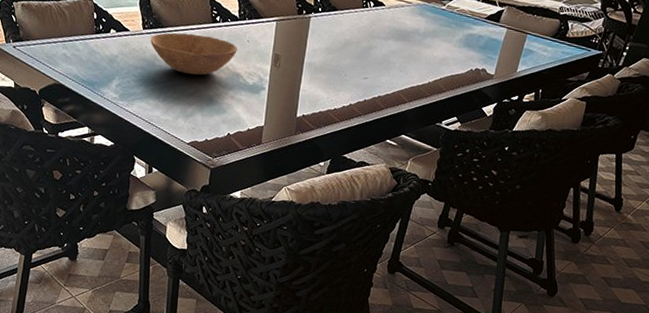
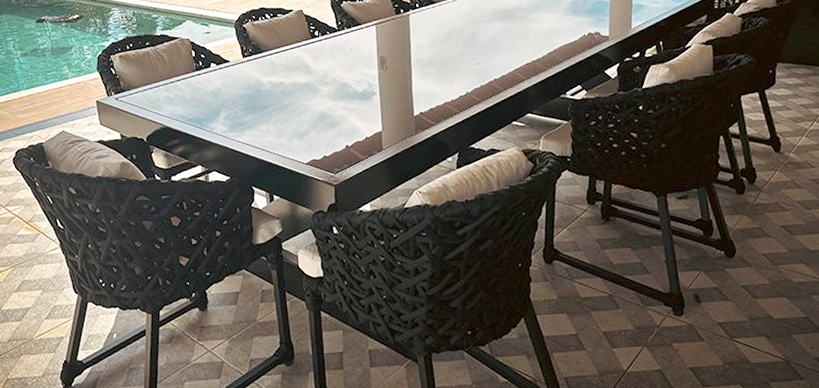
bowl: present [151,32,238,75] -> none [252,52,341,93]

